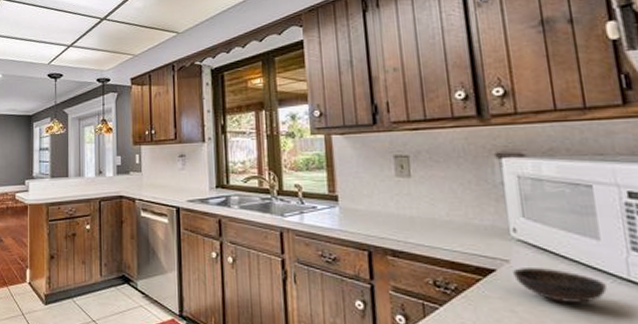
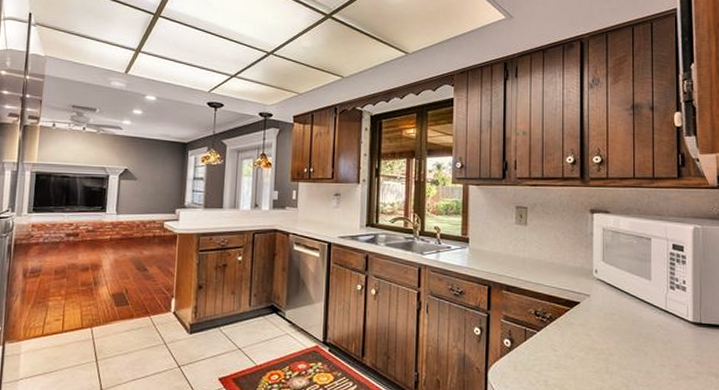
bowl: present [512,268,607,303] -> none [591,301,651,328]

